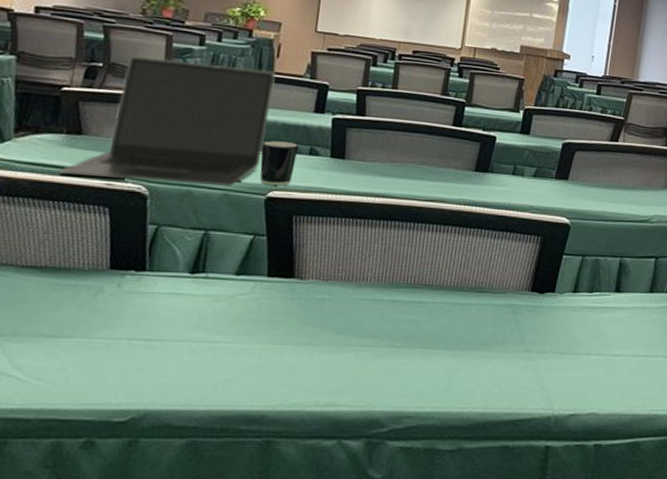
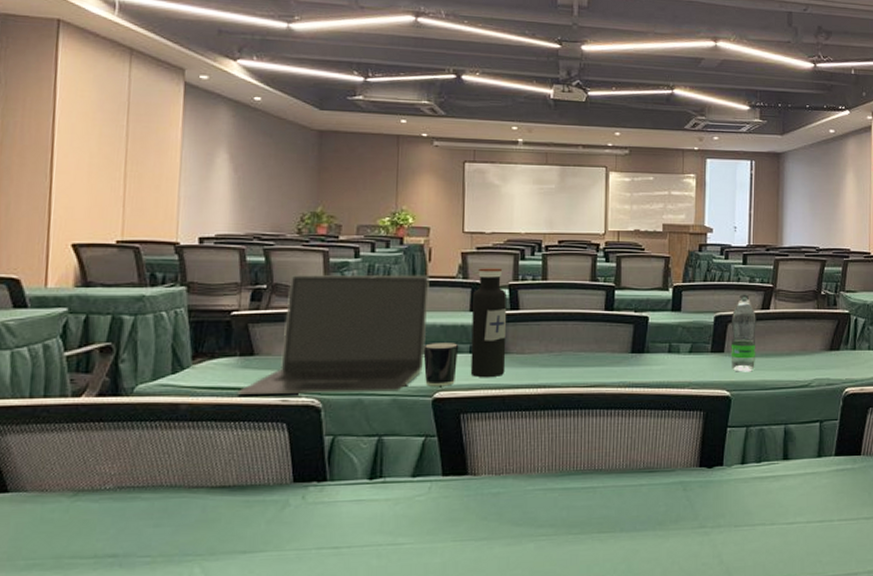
water bottle: none [308,70,354,181] -> present [470,268,507,377]
bottle: none [574,123,605,202] -> present [731,294,756,372]

